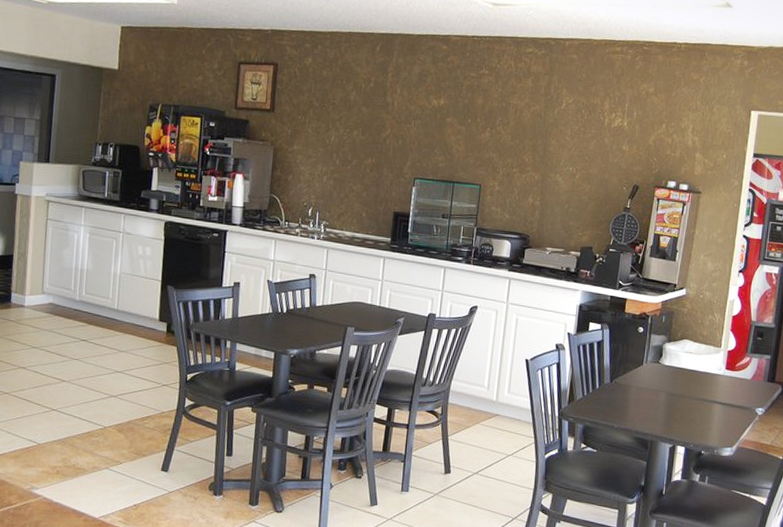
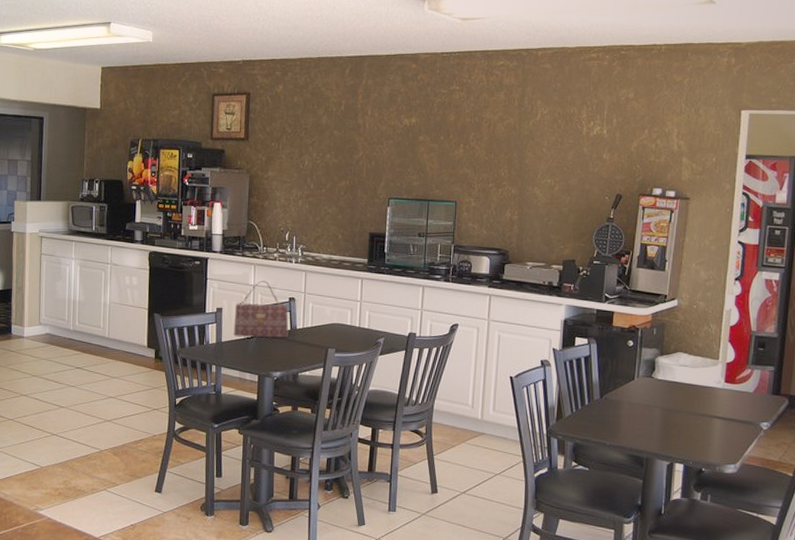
handbag: none [250,256,308,316] -> present [233,280,289,339]

